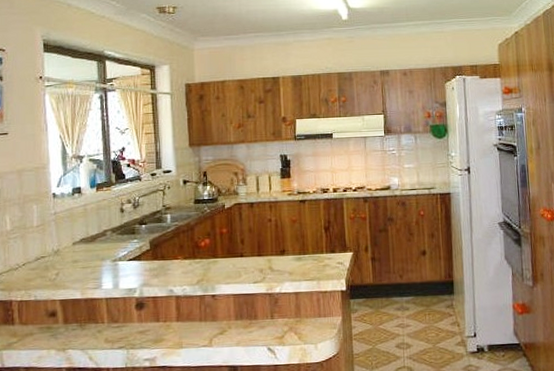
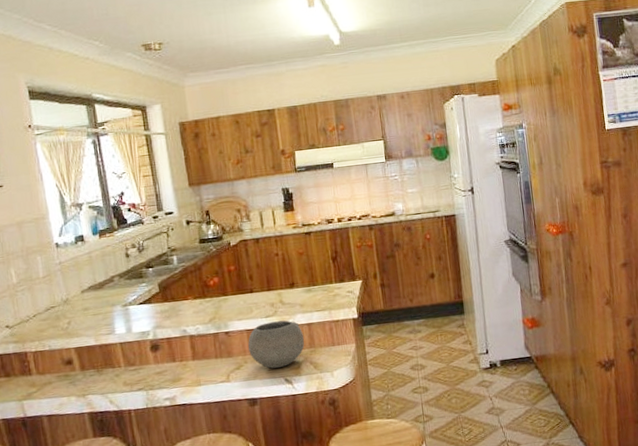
bowl: none [234,287,291,336] -> present [248,320,305,369]

